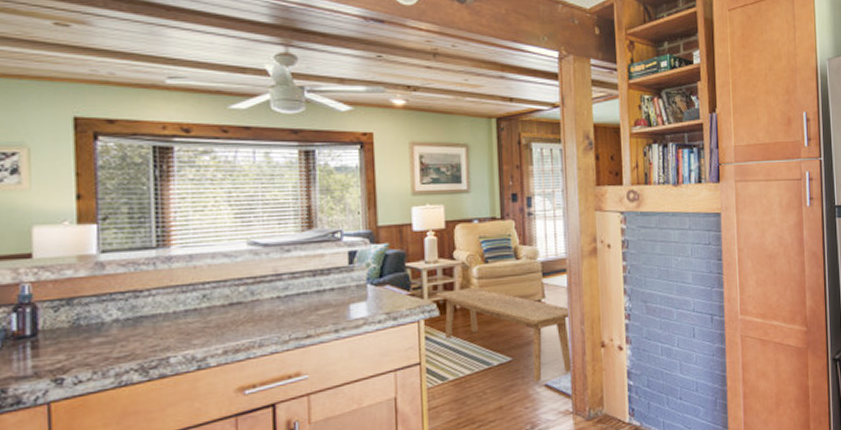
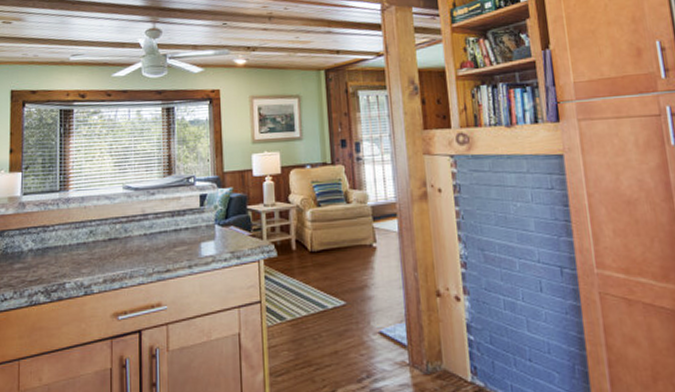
bench: present [436,286,572,383] -> none [274,229,406,329]

